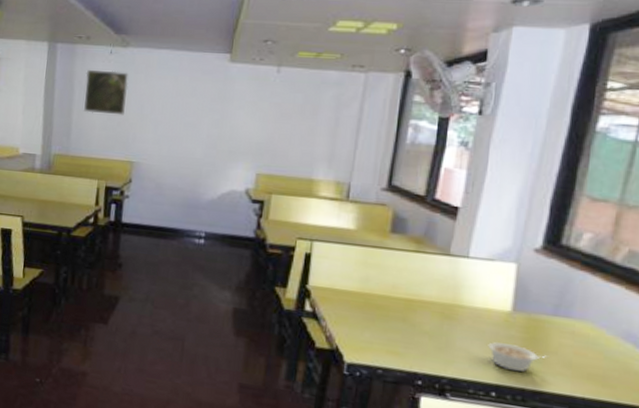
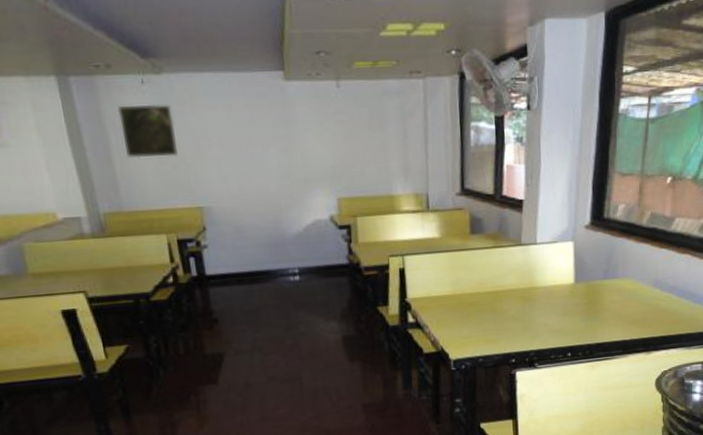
legume: present [488,341,549,372] -> none [560,310,605,332]

